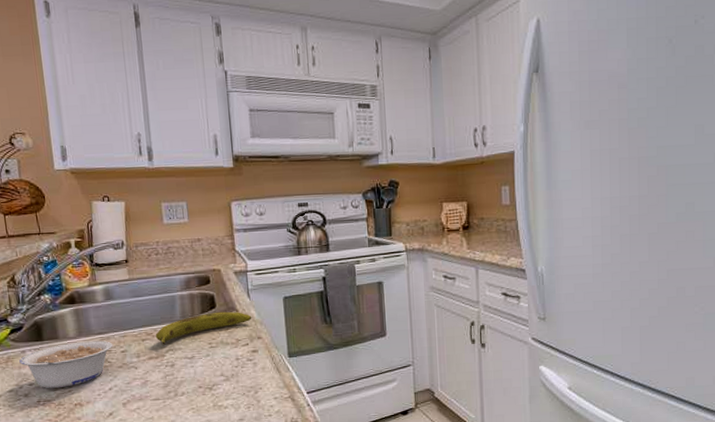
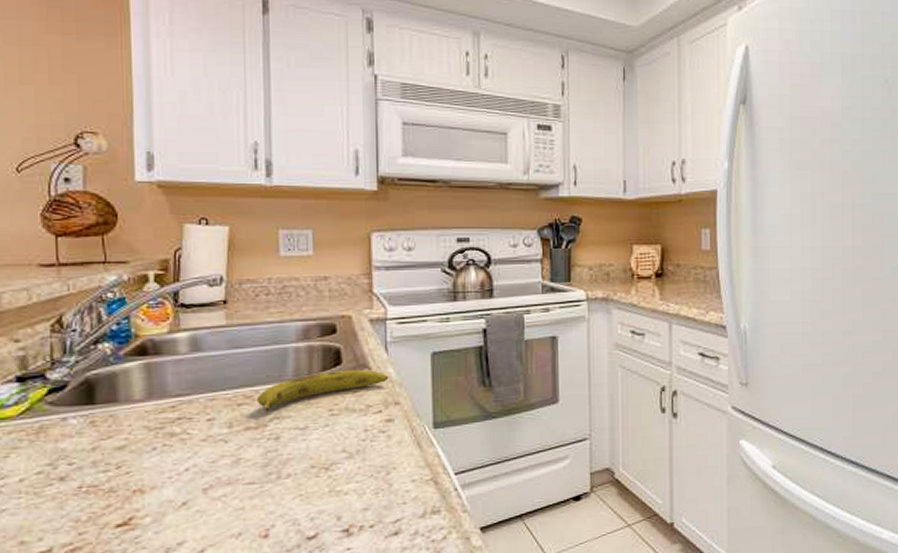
legume: present [19,340,113,388] -> none [57,404,196,469]

